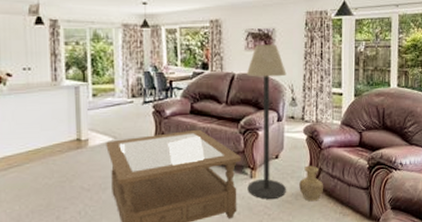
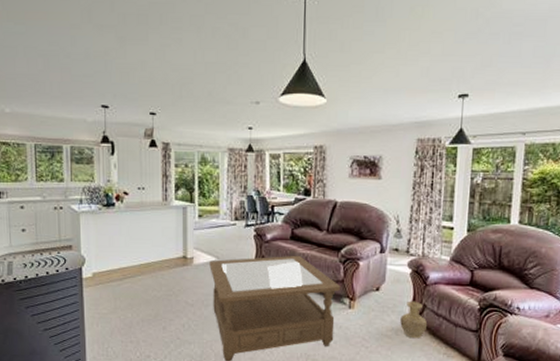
floor lamp: present [246,44,287,199] -> none [345,172,392,331]

